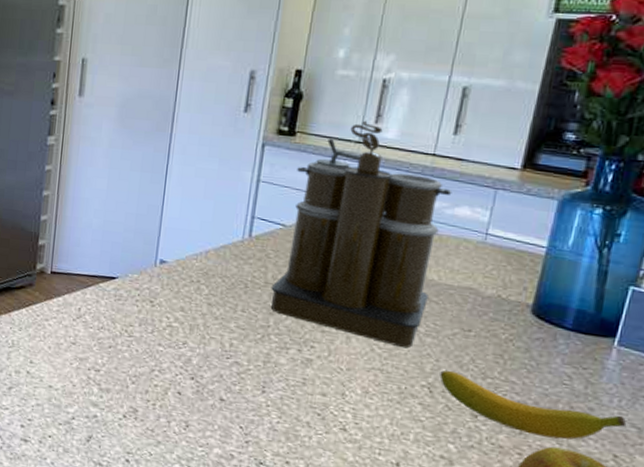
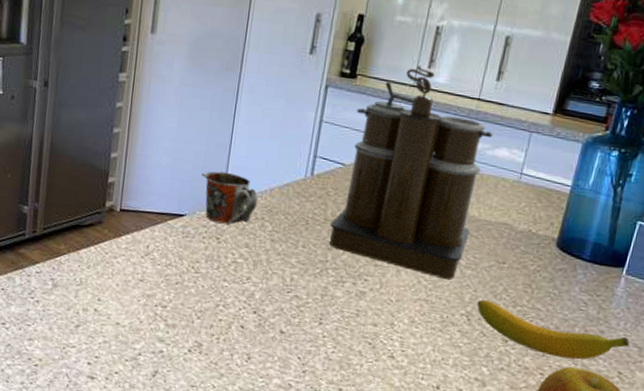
mug: none [133,233,193,289] -> present [202,171,259,226]

